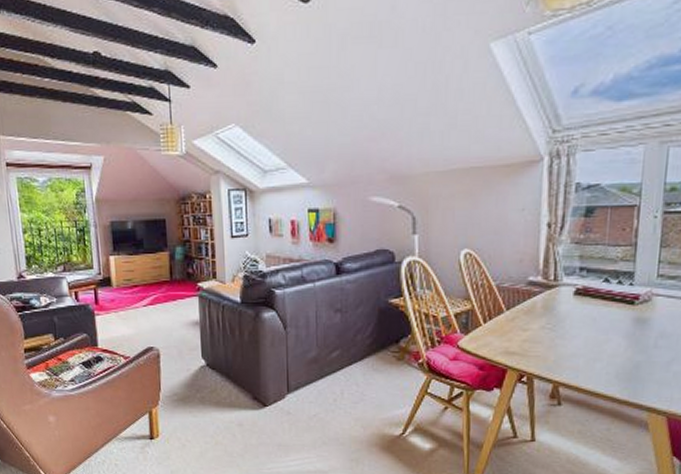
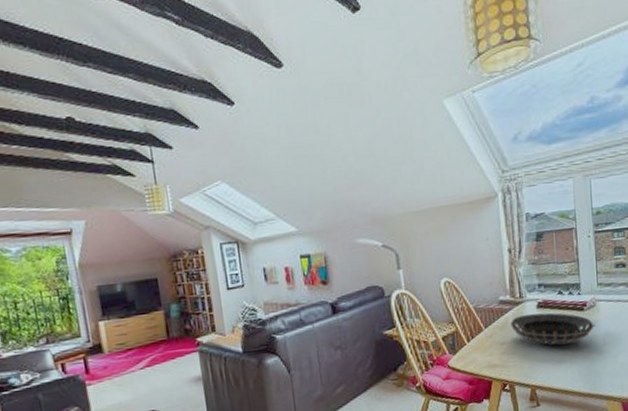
decorative bowl: none [538,300,647,340] -> present [510,312,596,345]

